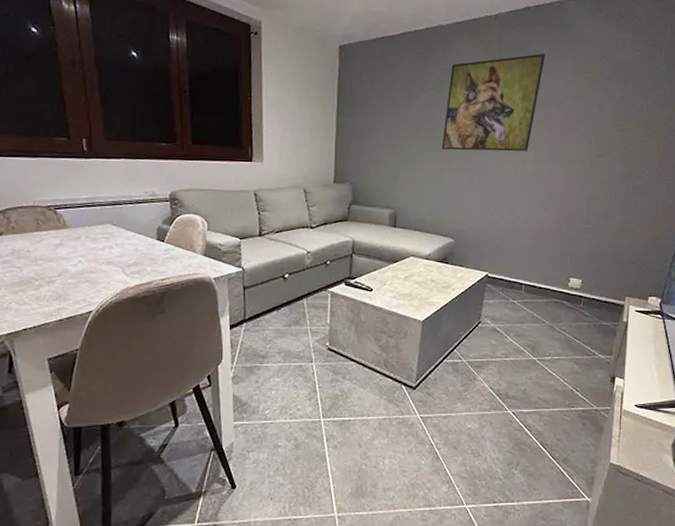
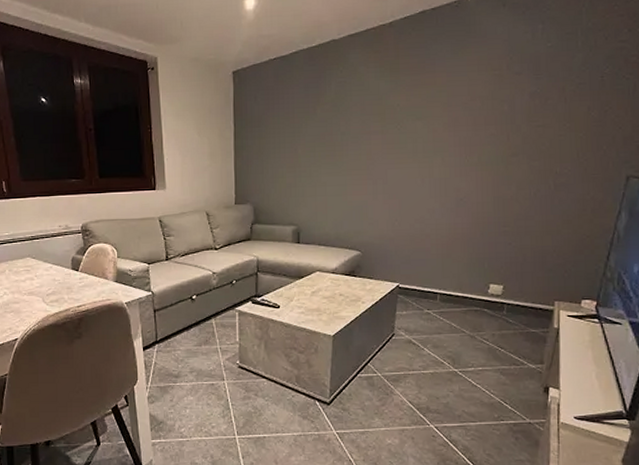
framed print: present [441,53,545,152] -> none [341,55,446,163]

